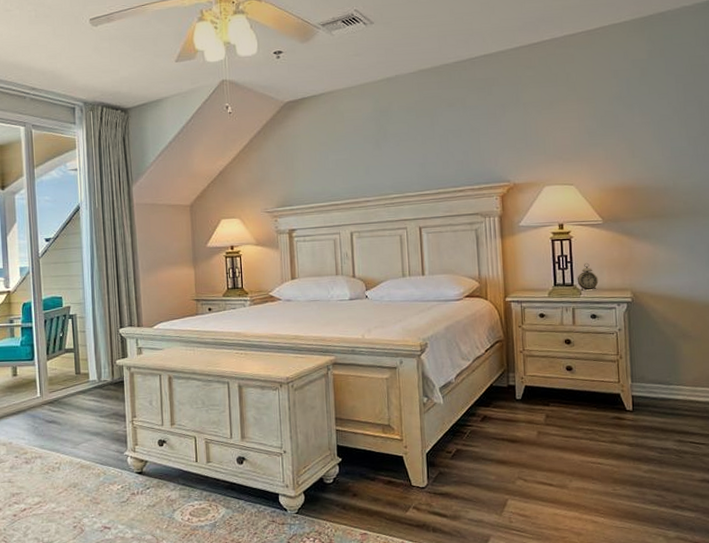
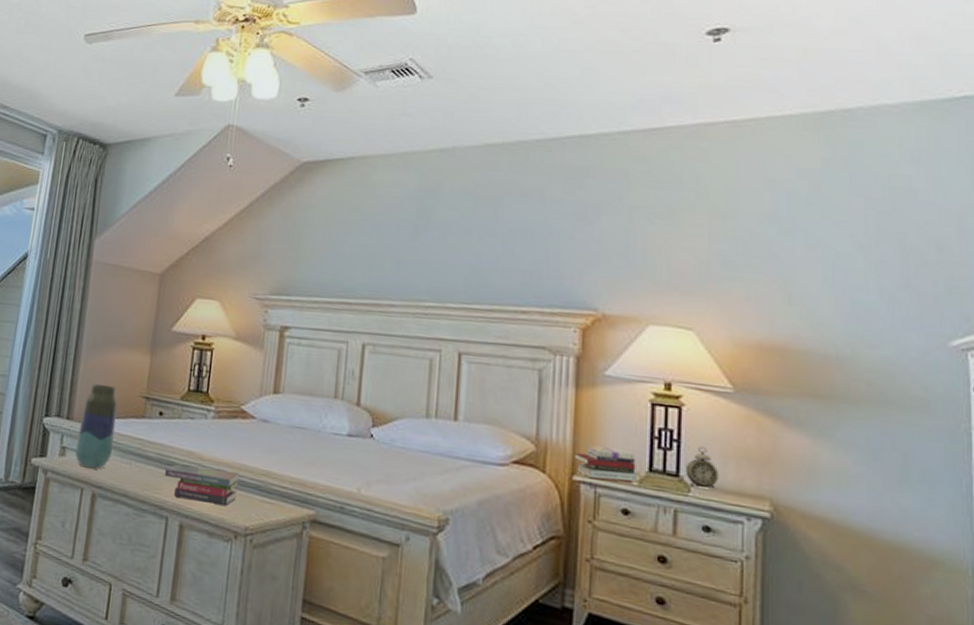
vase: none [148,296,178,359] -> present [75,384,118,470]
books: none [221,341,277,367] -> present [165,463,240,505]
books: none [505,274,547,298] -> present [574,445,637,484]

